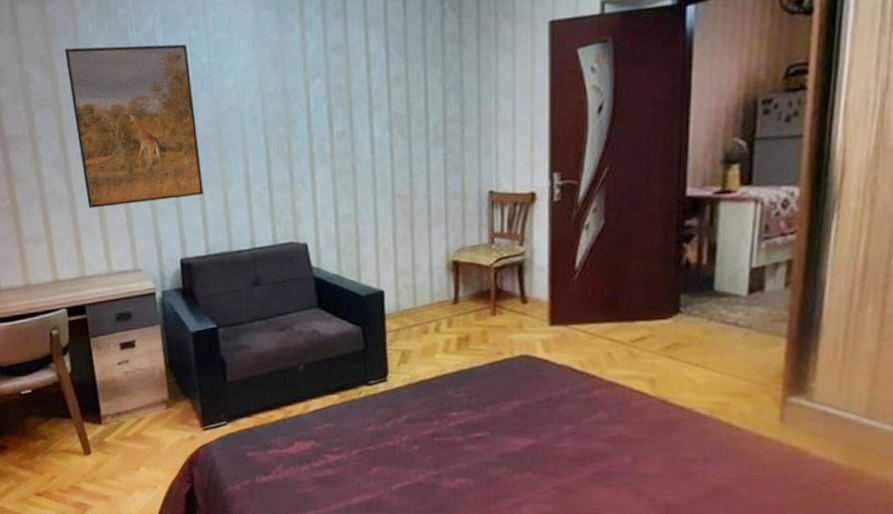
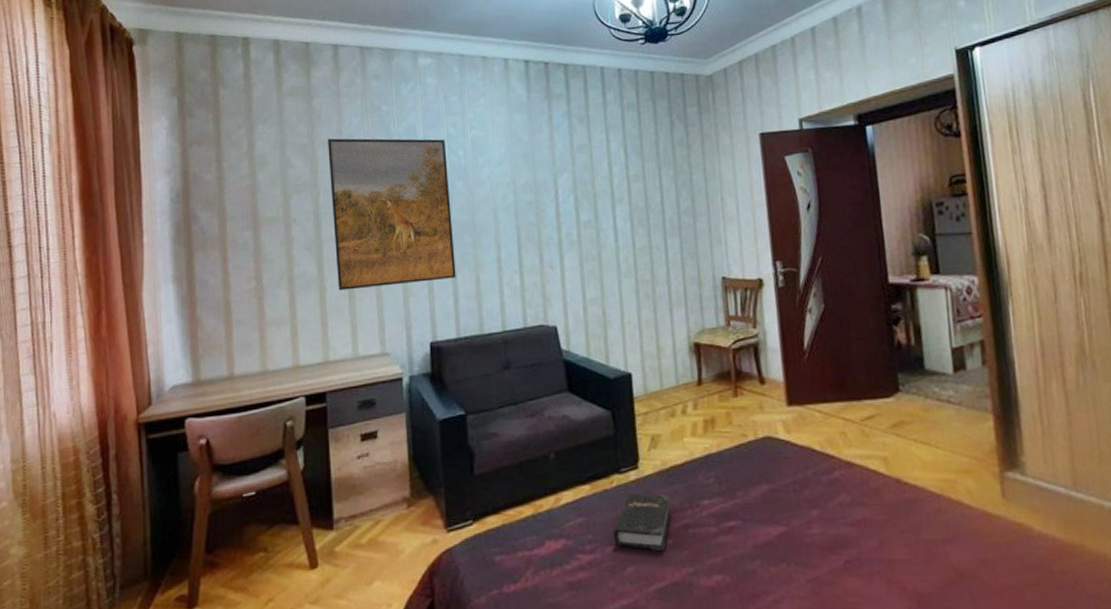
hardback book: none [359,404,419,456] -> present [613,493,672,552]

